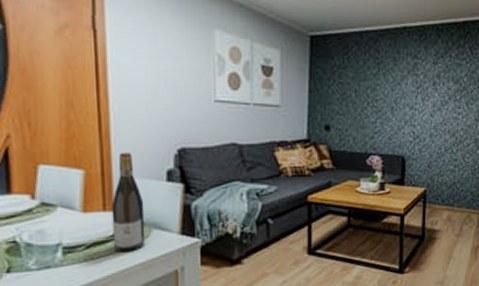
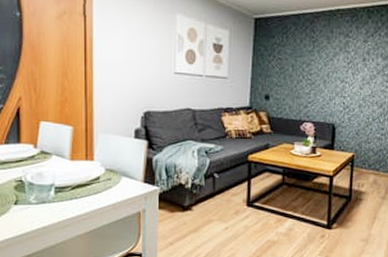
wine bottle: present [111,152,146,252] -> none [92,113,117,194]

